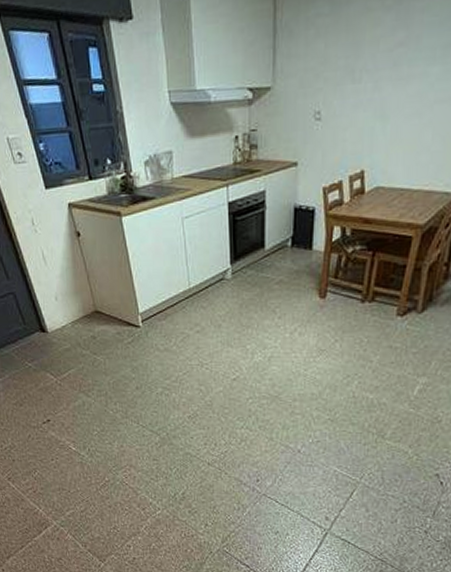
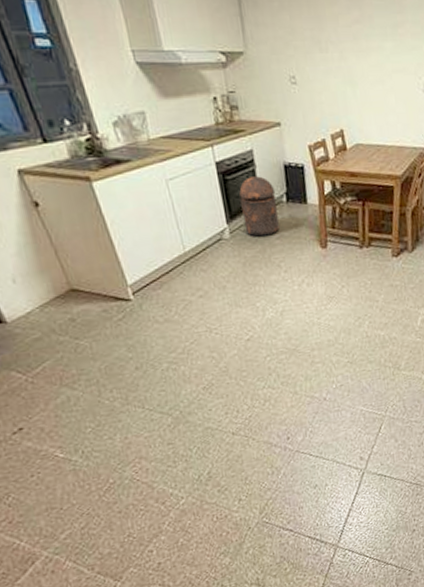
trash can: none [247,218,282,280] -> present [239,176,279,237]

